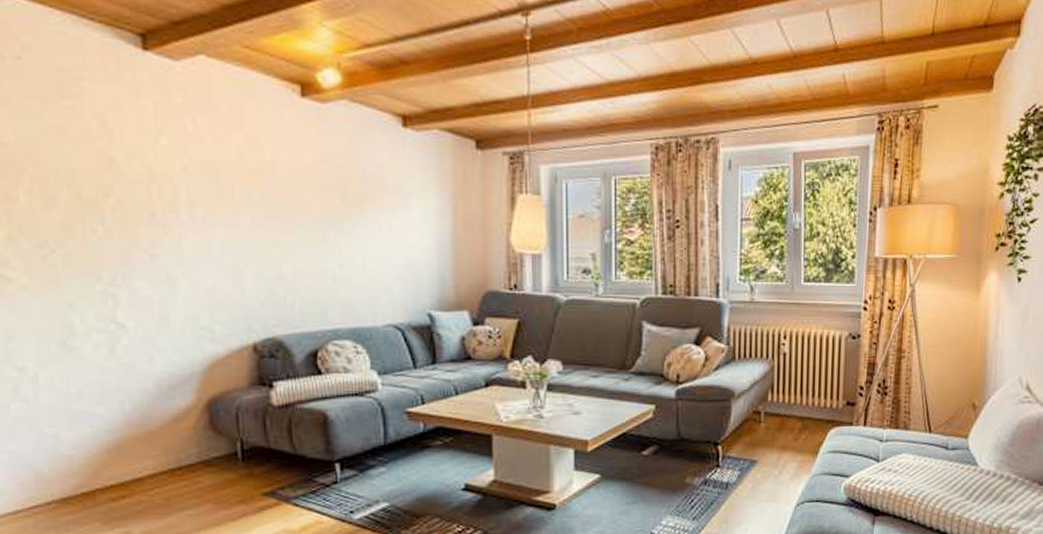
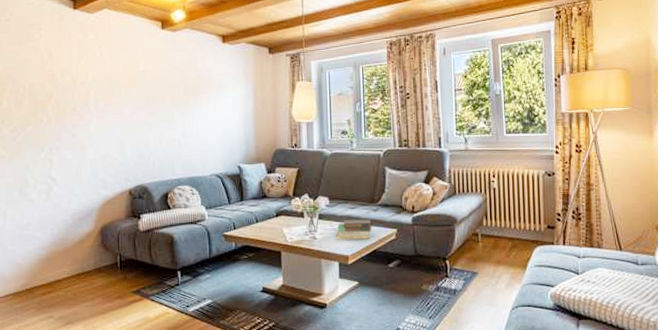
books: none [571,392,621,419] -> present [336,219,372,240]

